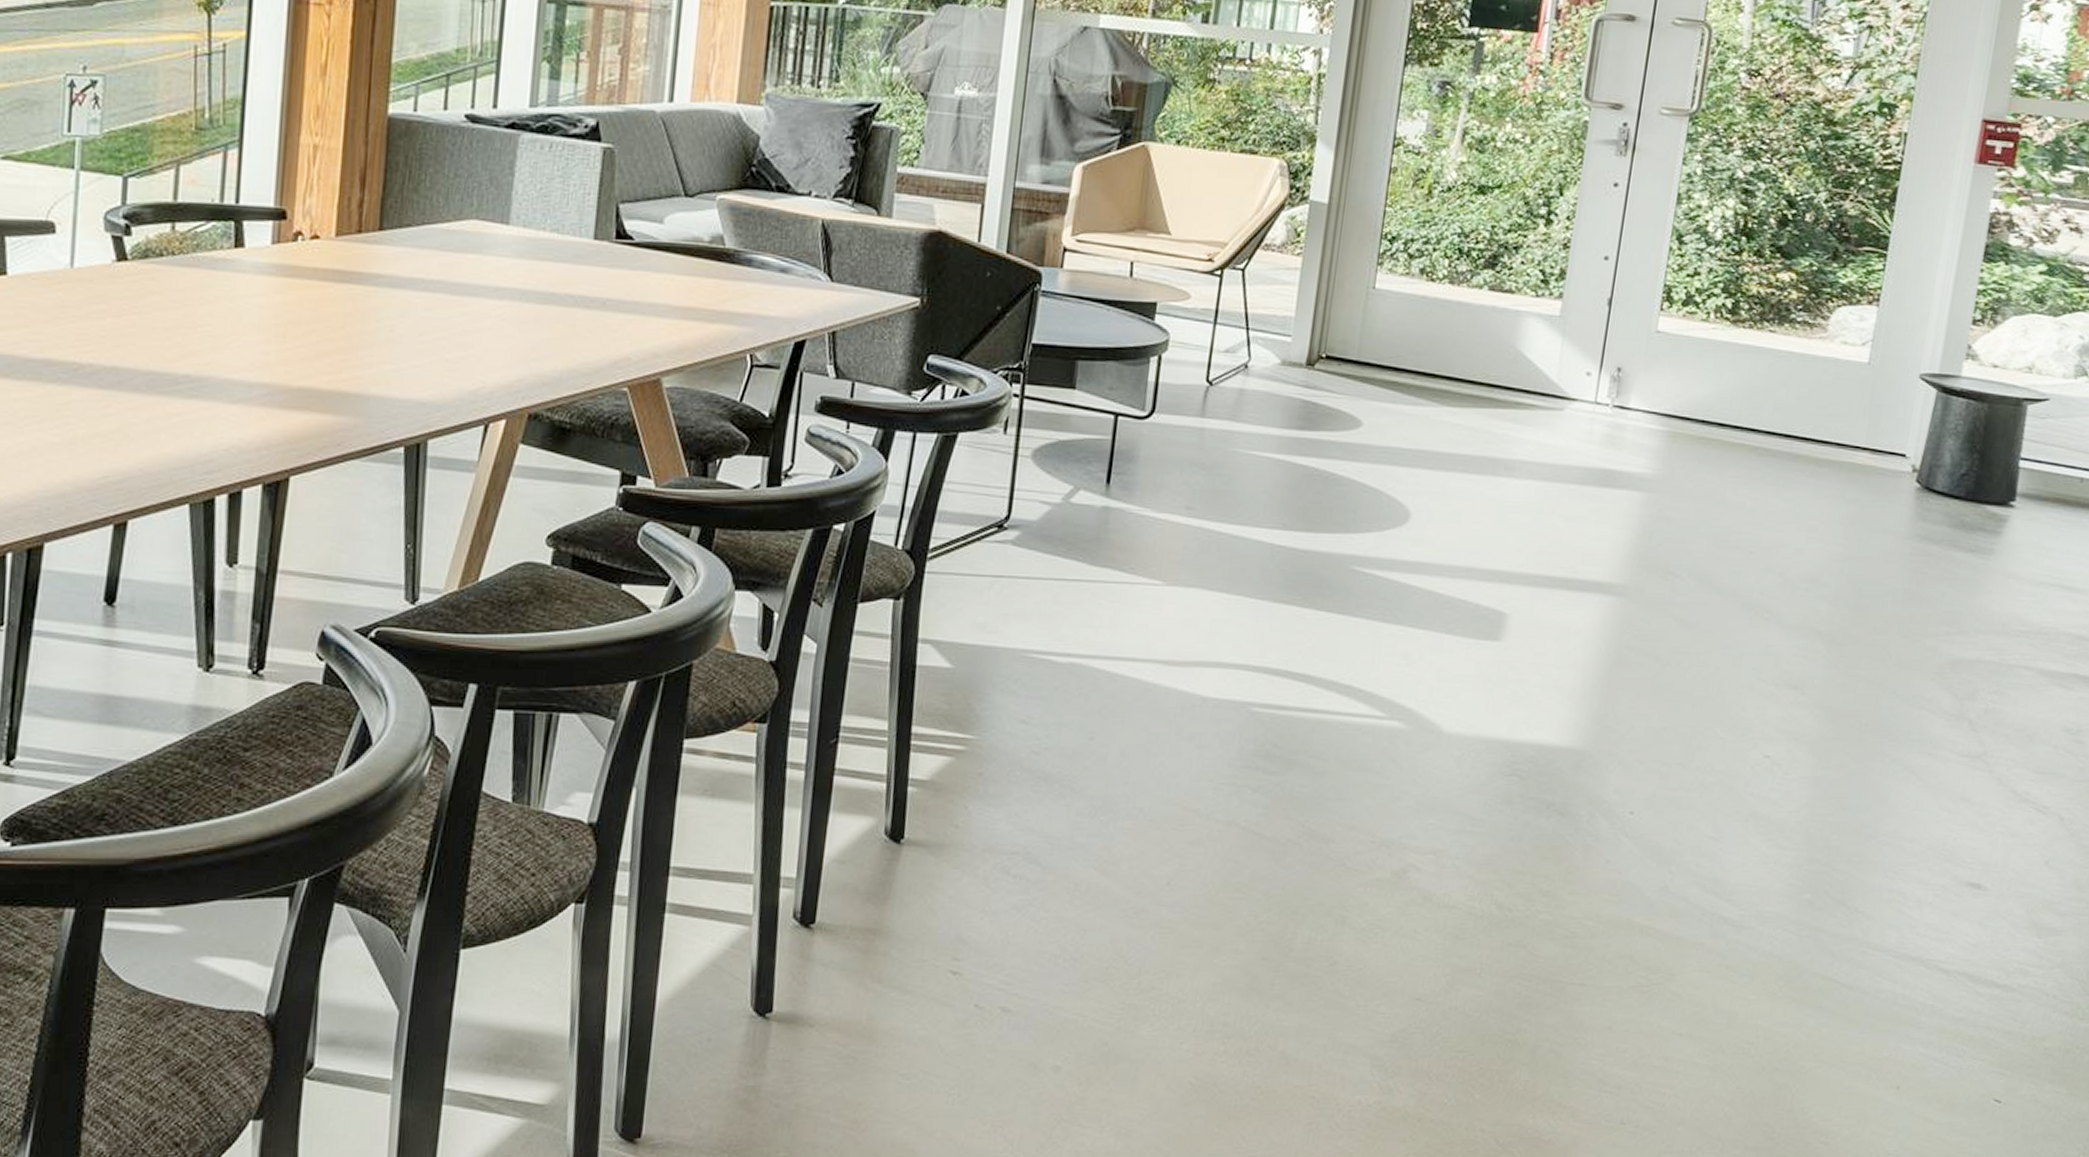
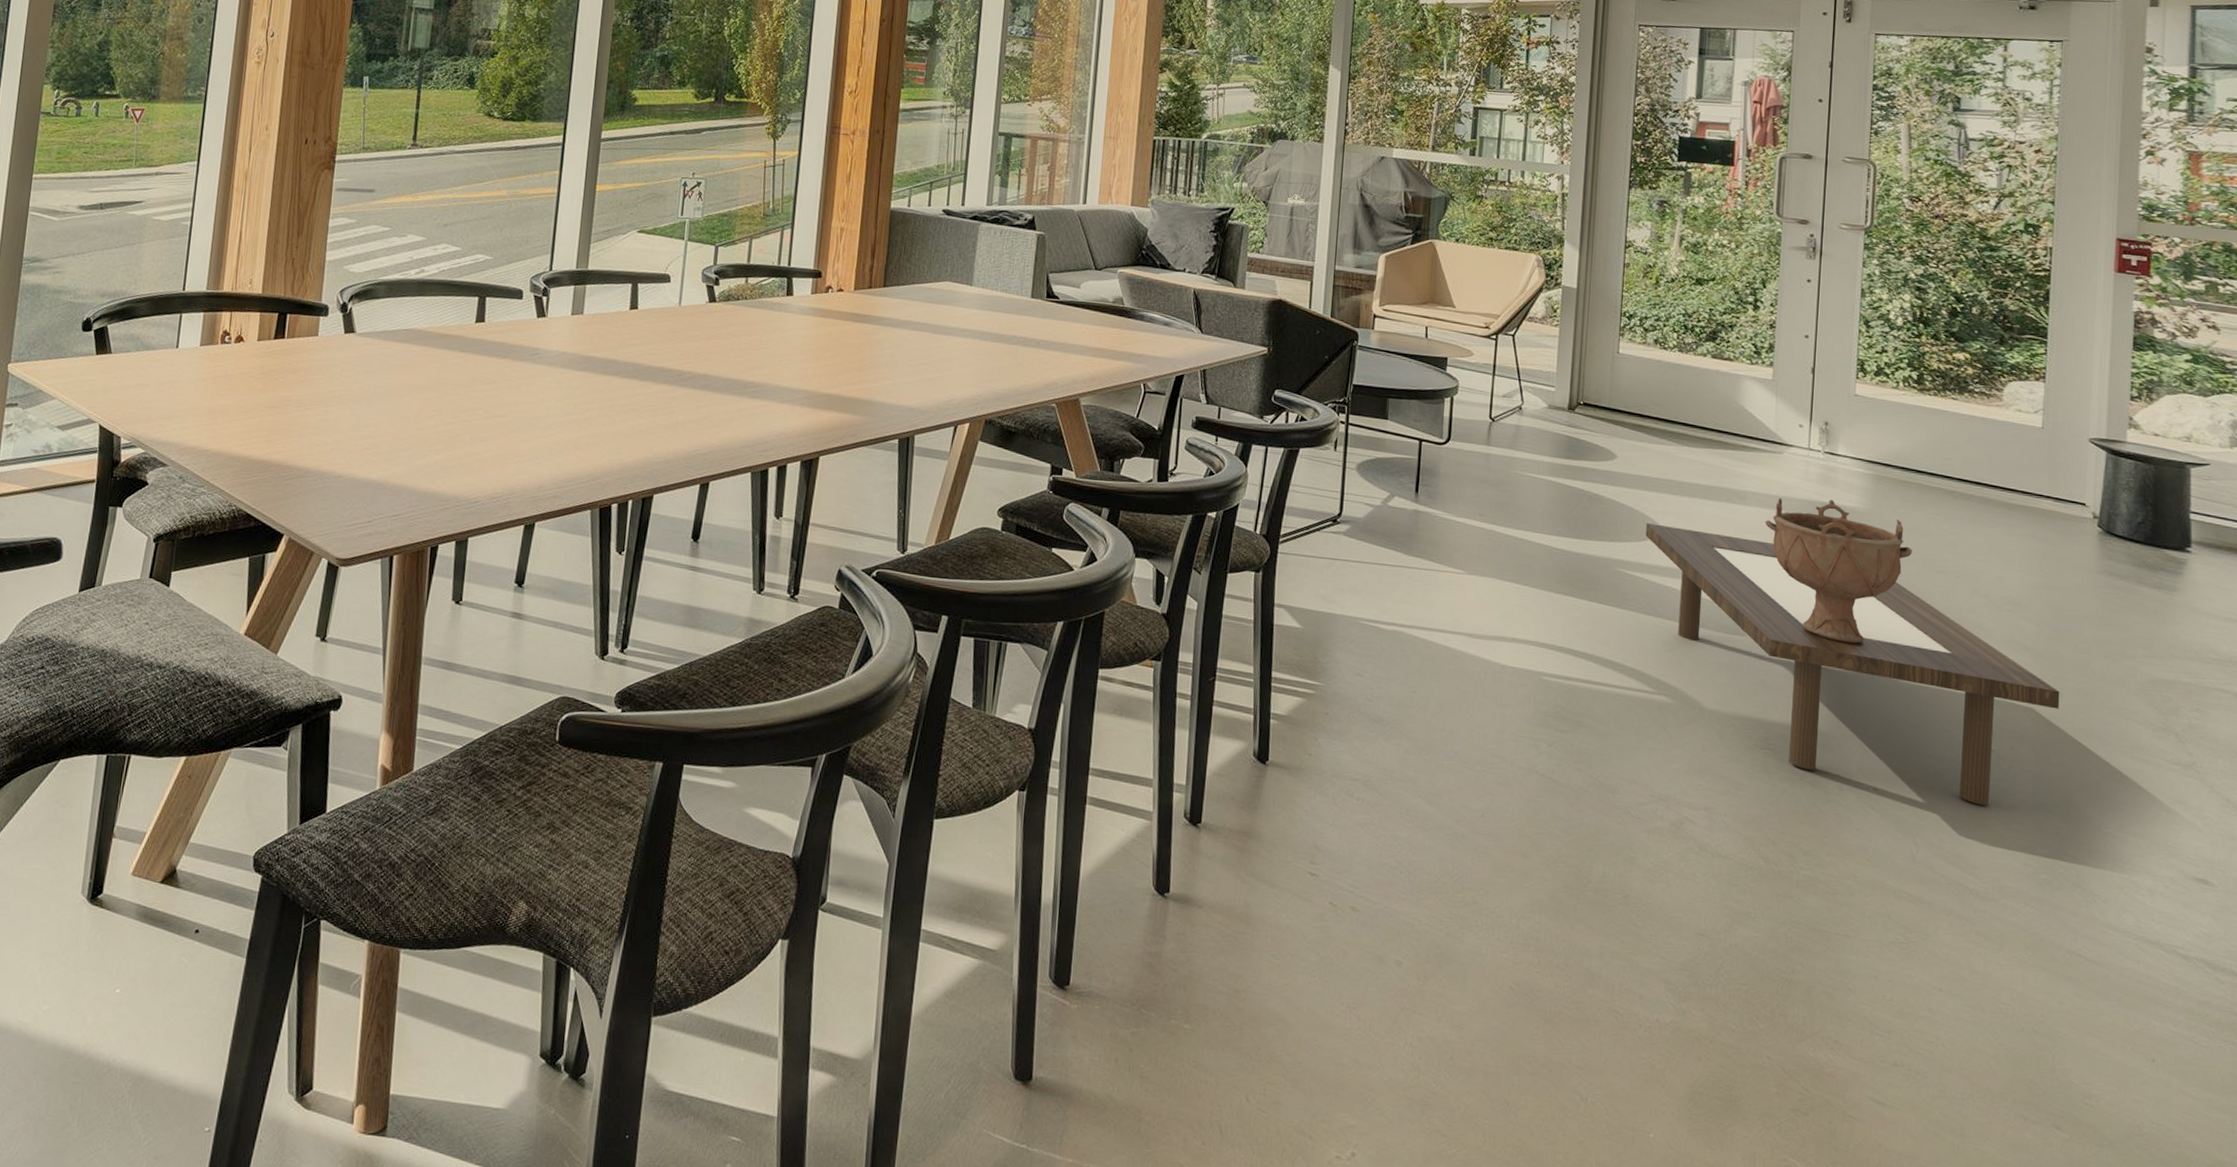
coffee table: none [1389,507,1850,821] -> present [1645,523,2060,805]
decorative bowl: none [1534,465,1704,641] -> present [1764,497,1912,644]

